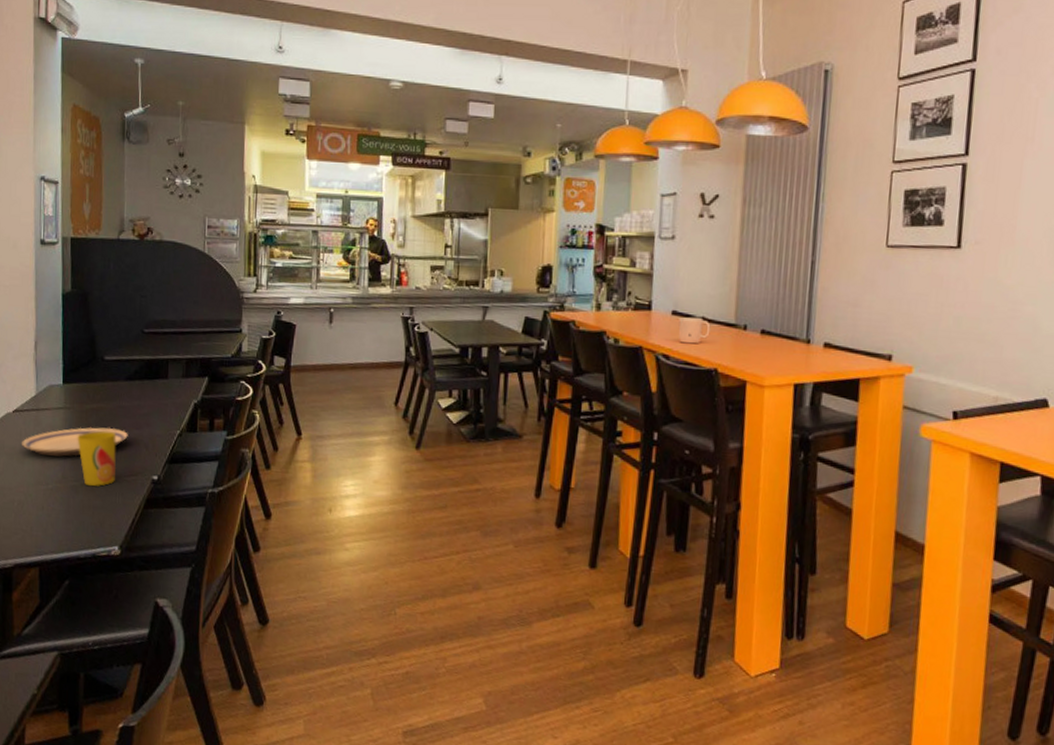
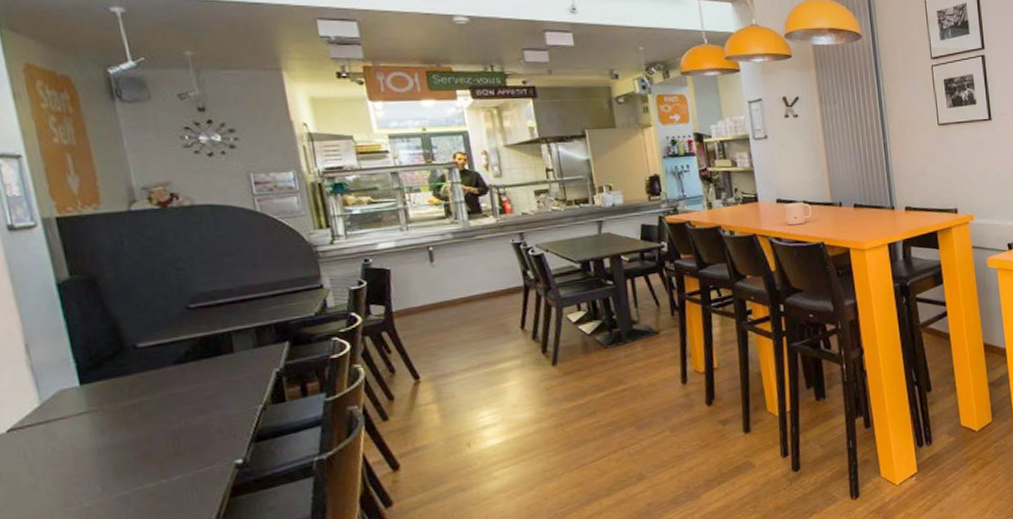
plate: present [22,427,128,457] -> none [29,419,192,473]
cup: present [77,431,117,487] -> none [115,424,183,492]

